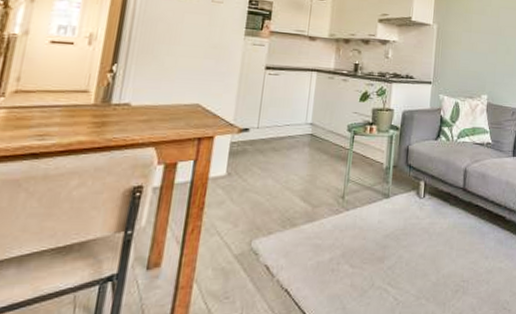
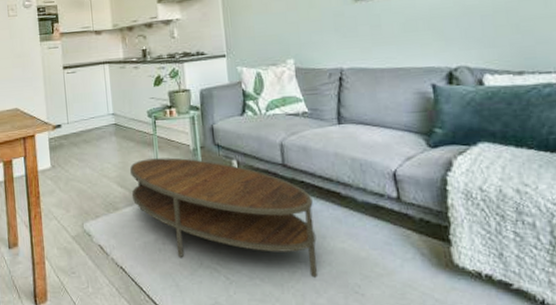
coffee table: none [313,174,483,296] -> present [129,157,317,278]

